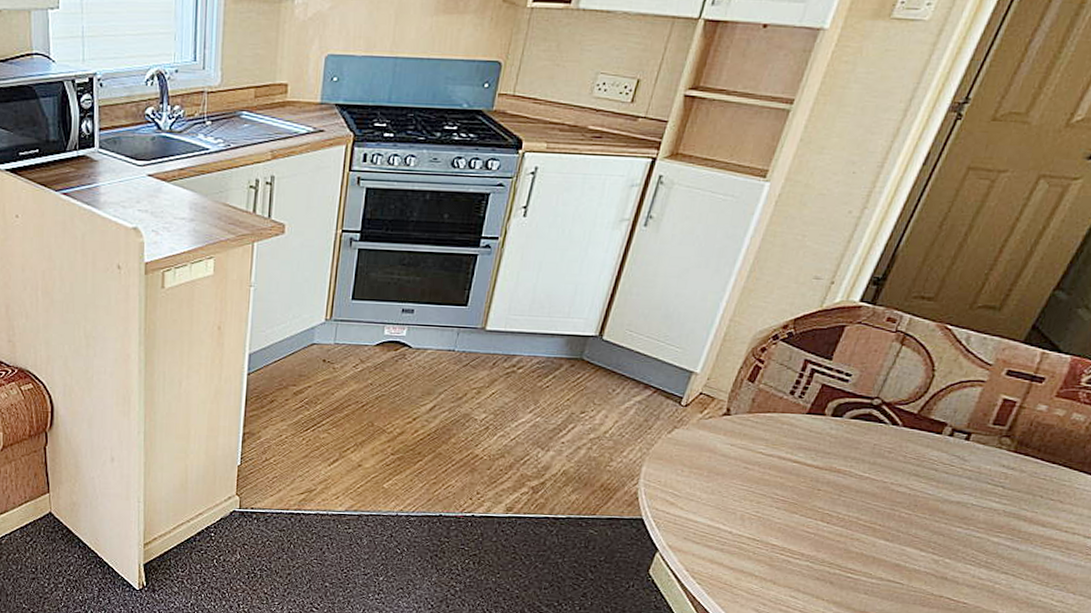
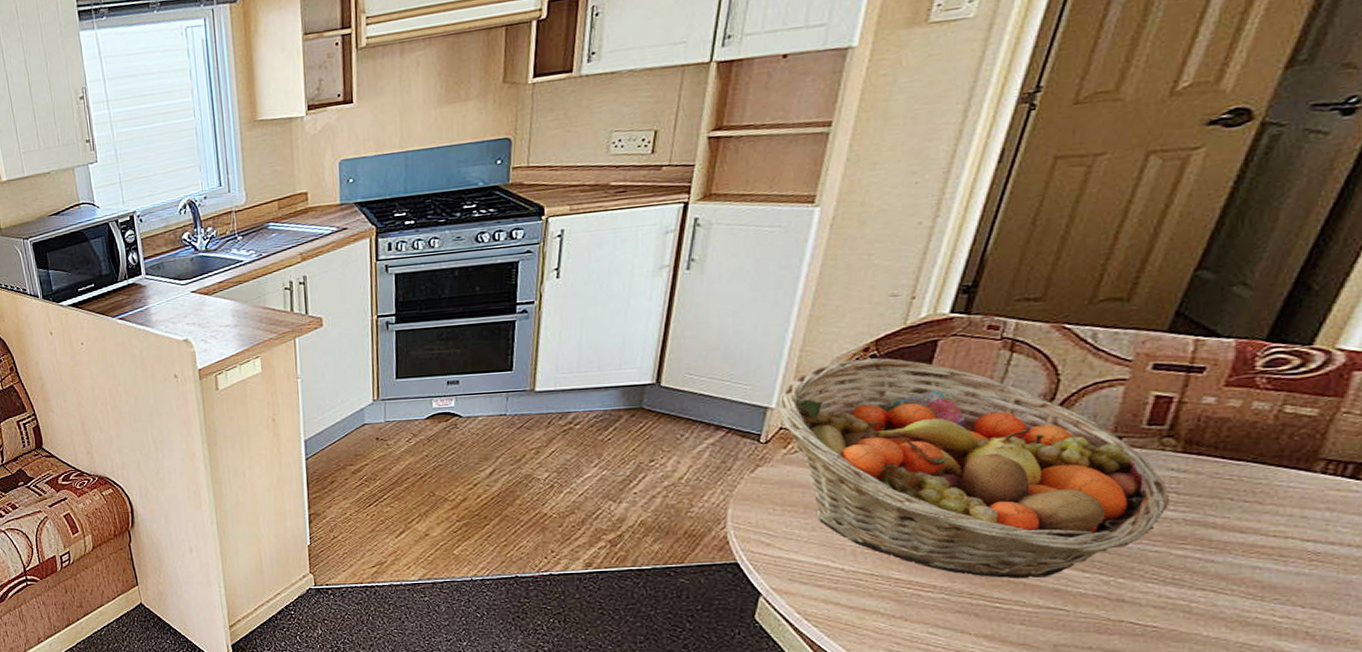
fruit basket: none [702,335,997,553] -> present [779,358,1169,579]

